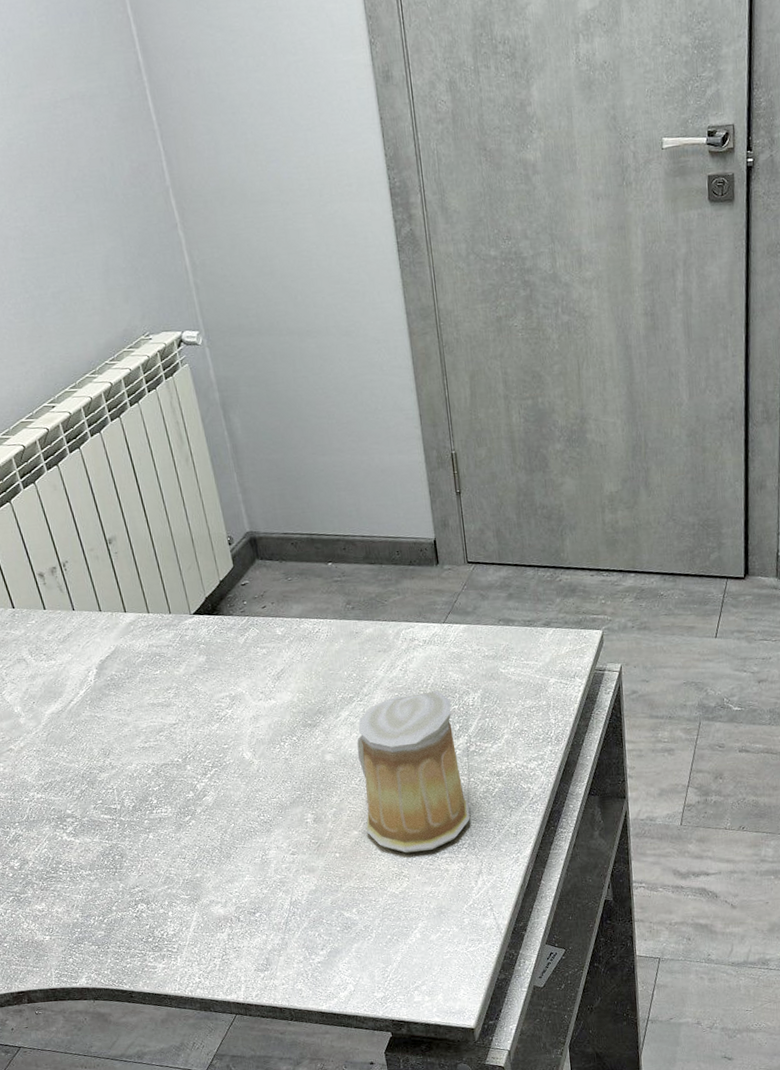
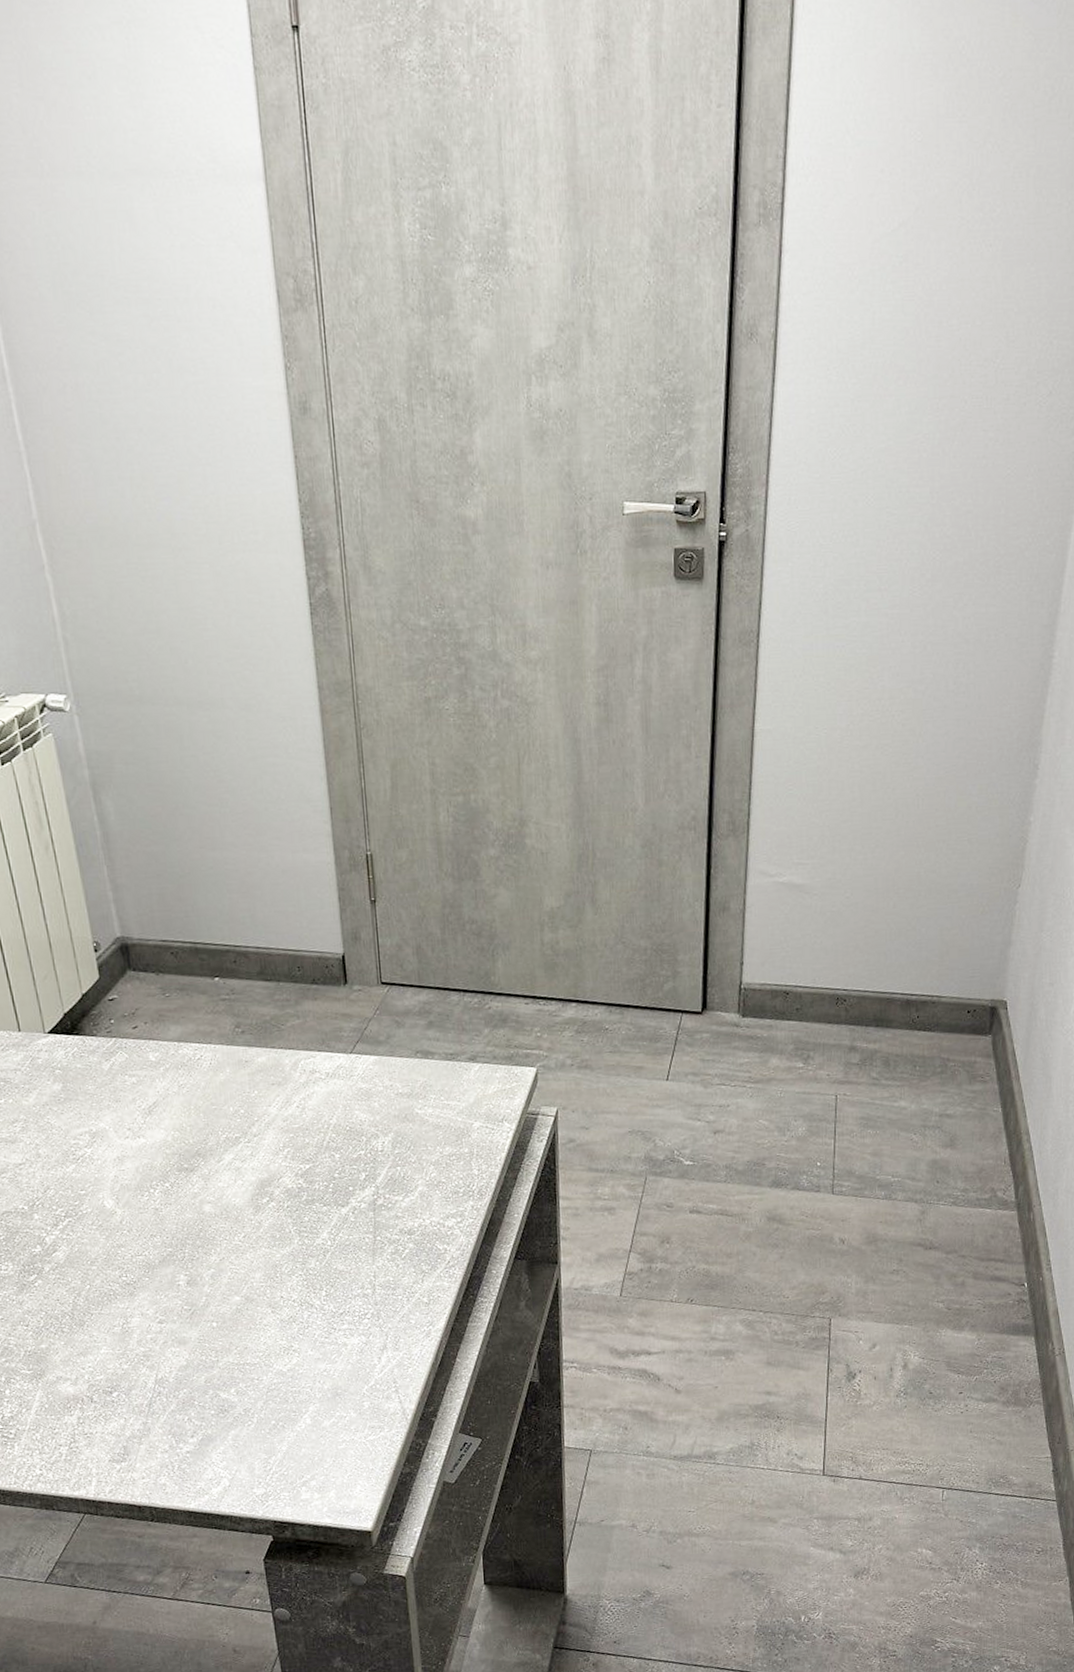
mug: present [357,691,470,853] -> none [242,1133,375,1324]

